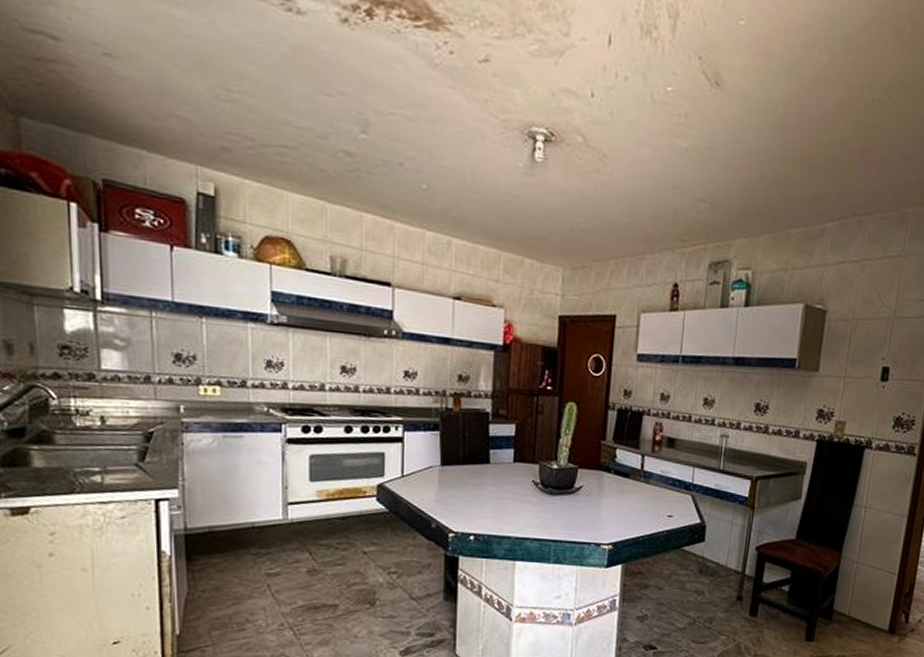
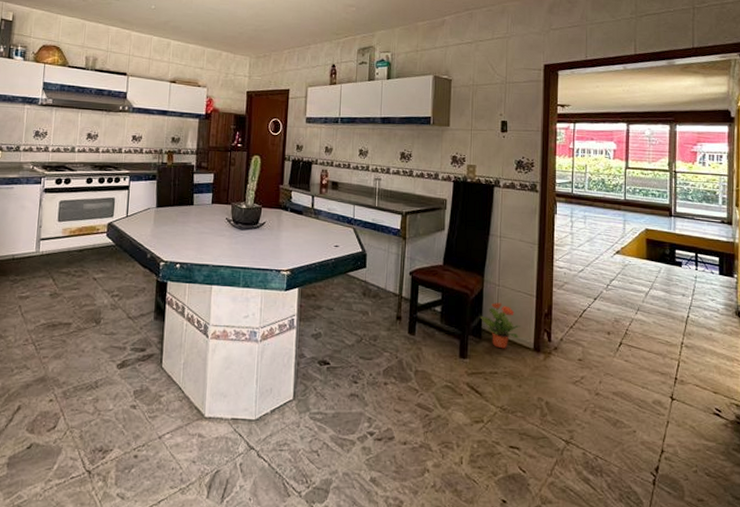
potted plant: none [832,581,878,631] -> present [480,302,521,349]

